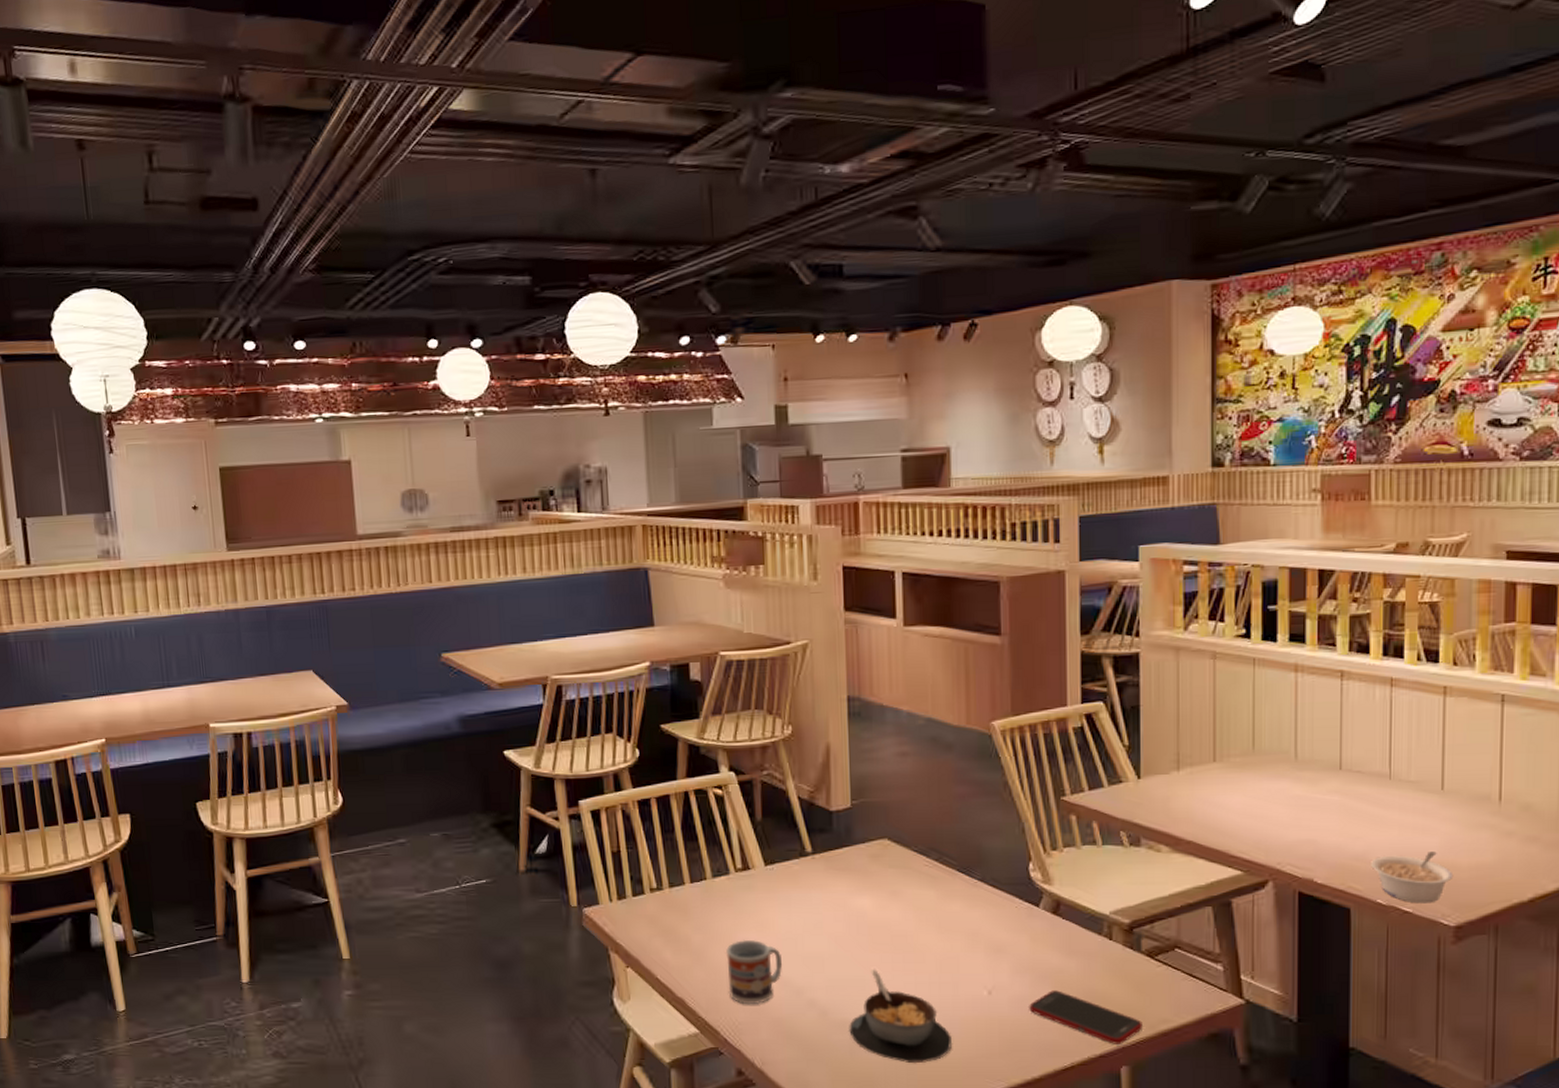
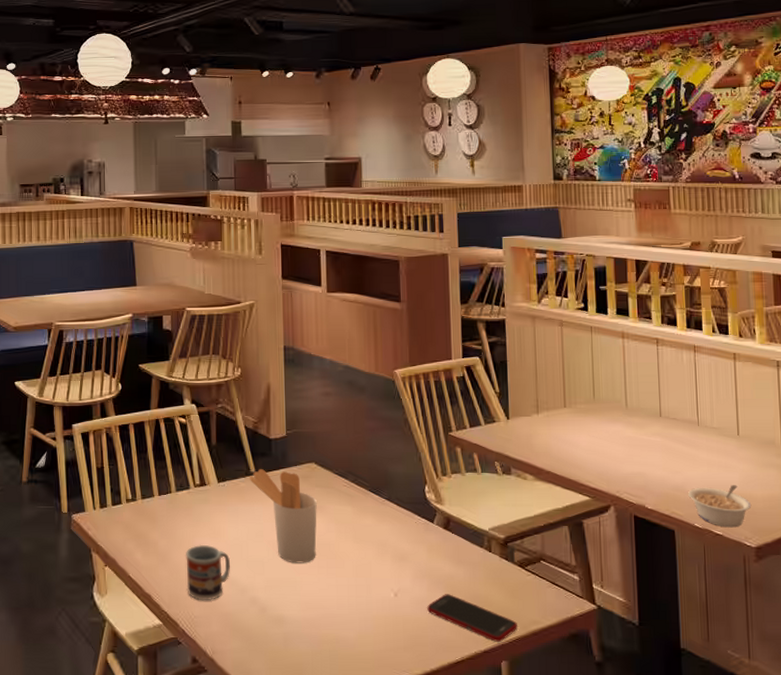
utensil holder: none [805,847,891,959] -> present [250,468,317,563]
soup bowl: present [849,969,952,1064] -> none [283,572,366,656]

